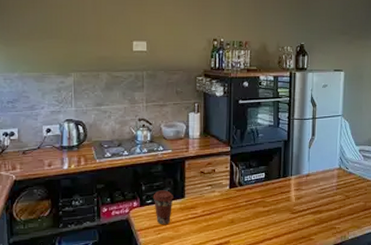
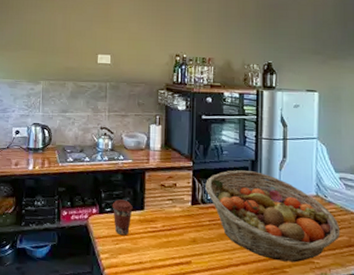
fruit basket: none [242,151,358,230] -> present [205,170,341,263]

